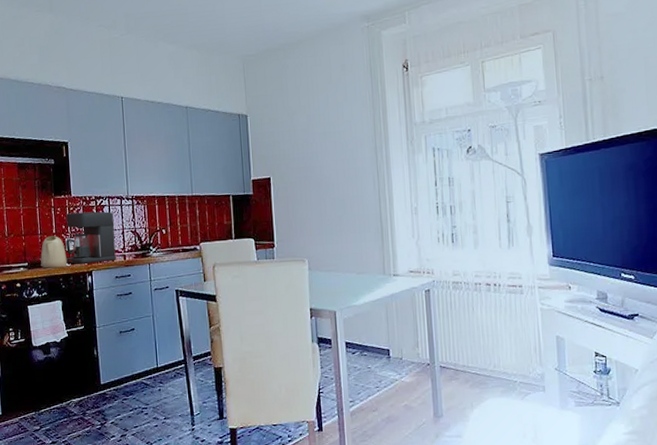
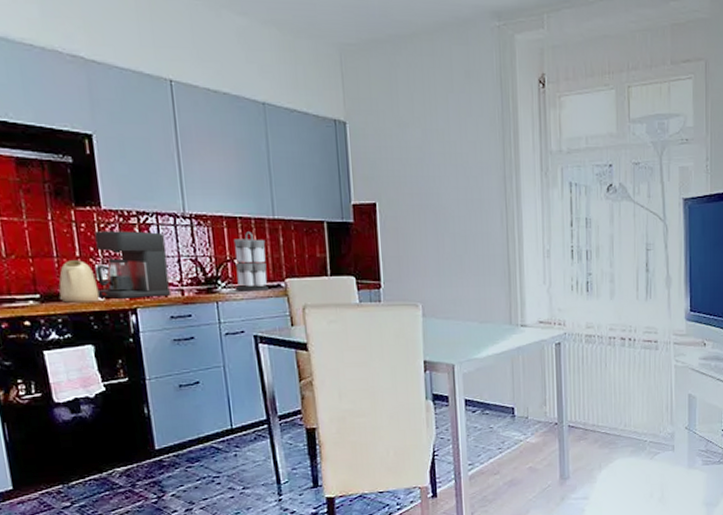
spice rack: none [162,207,187,255] -> present [233,231,269,291]

